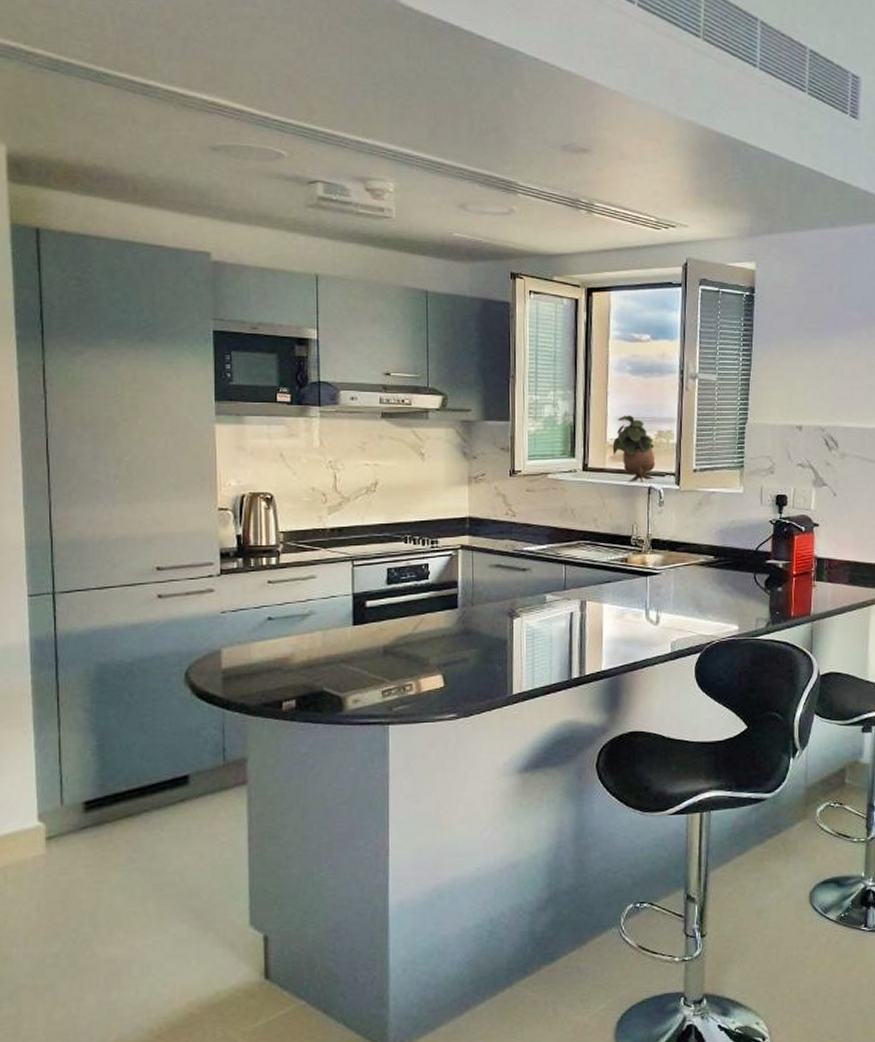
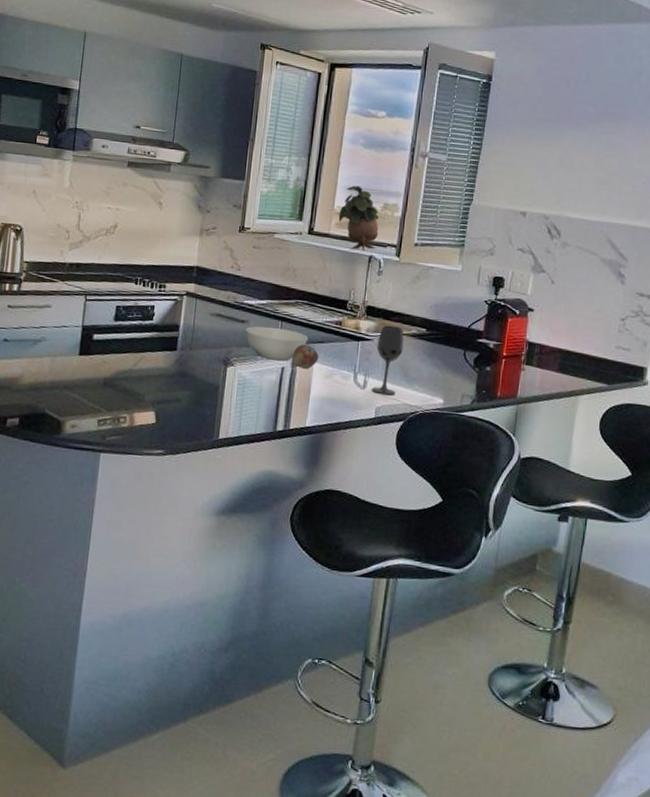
bowl: none [529,572,595,606] -> present [245,326,309,361]
fruit: none [579,586,607,612] -> present [291,344,319,370]
wine glass: none [665,557,693,629] -> present [372,325,404,396]

